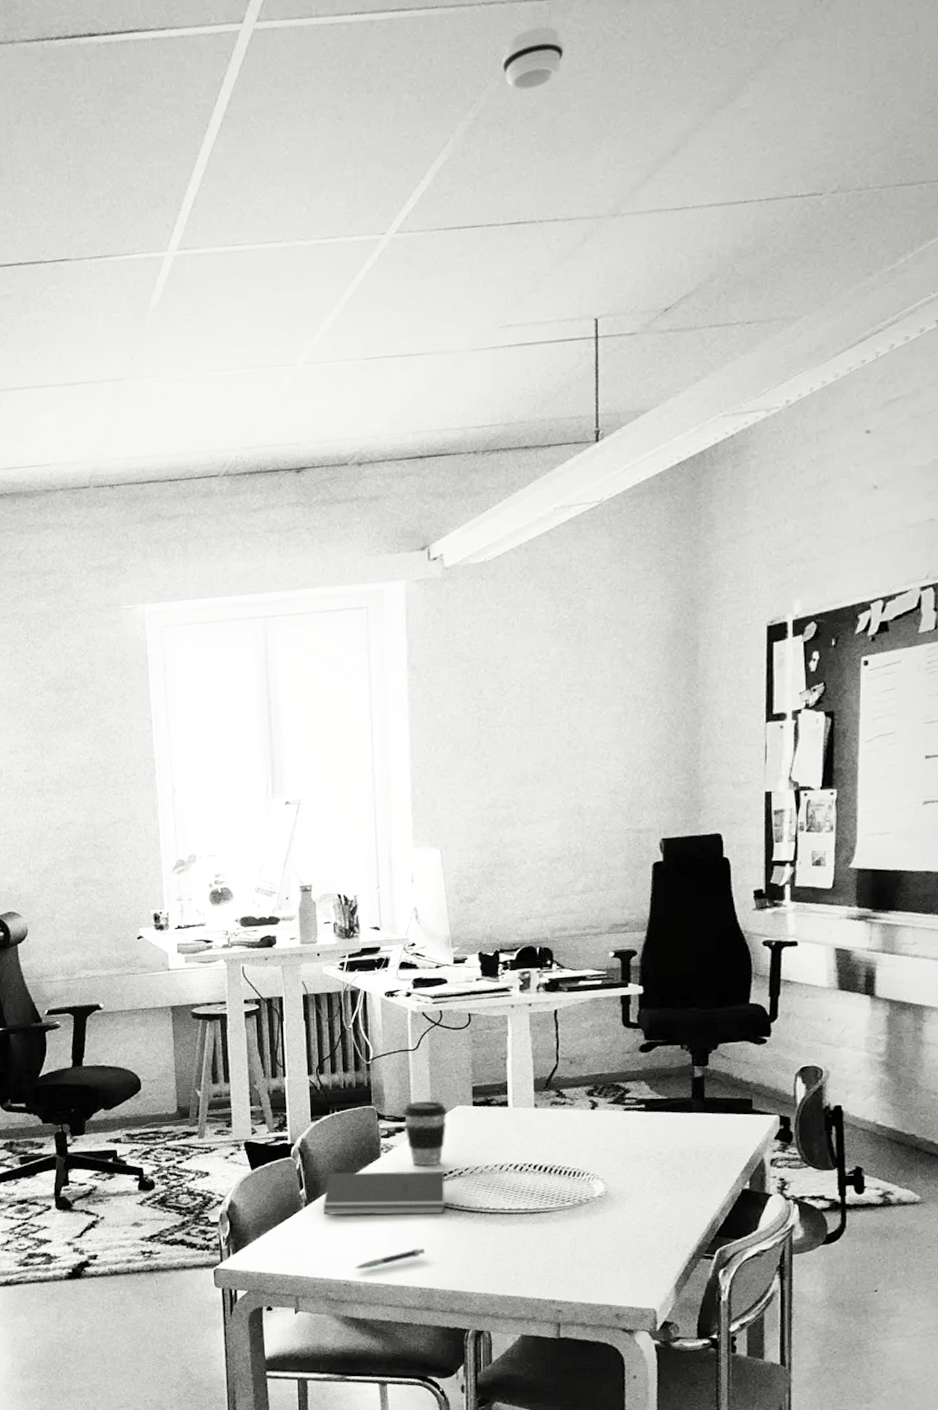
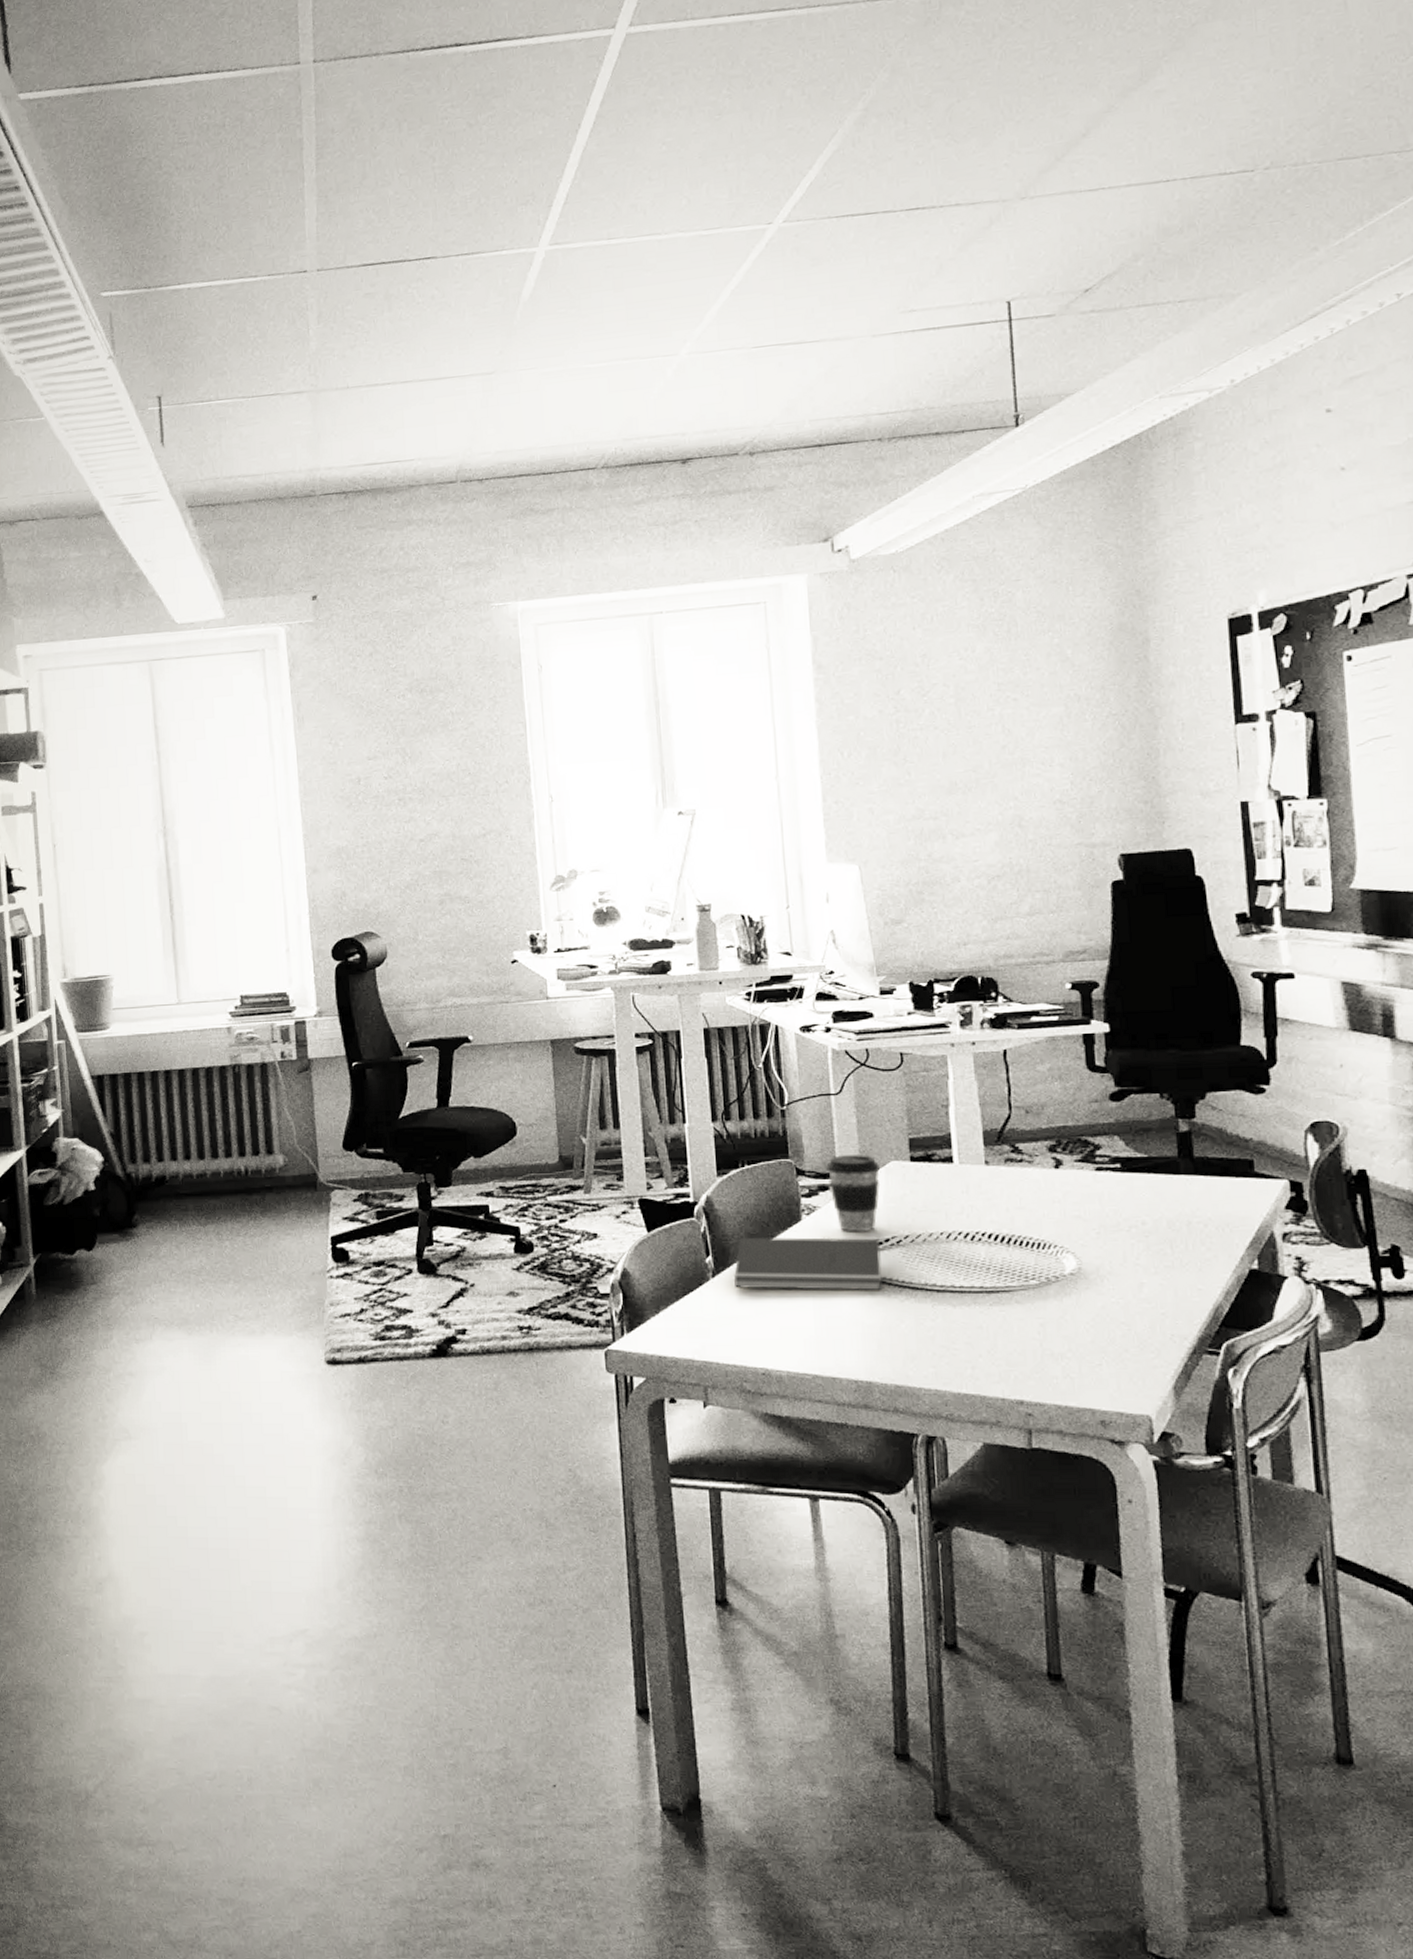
pen: present [354,1248,426,1269] -> none [774,1331,861,1355]
smoke detector: present [502,26,564,90] -> none [891,19,958,81]

